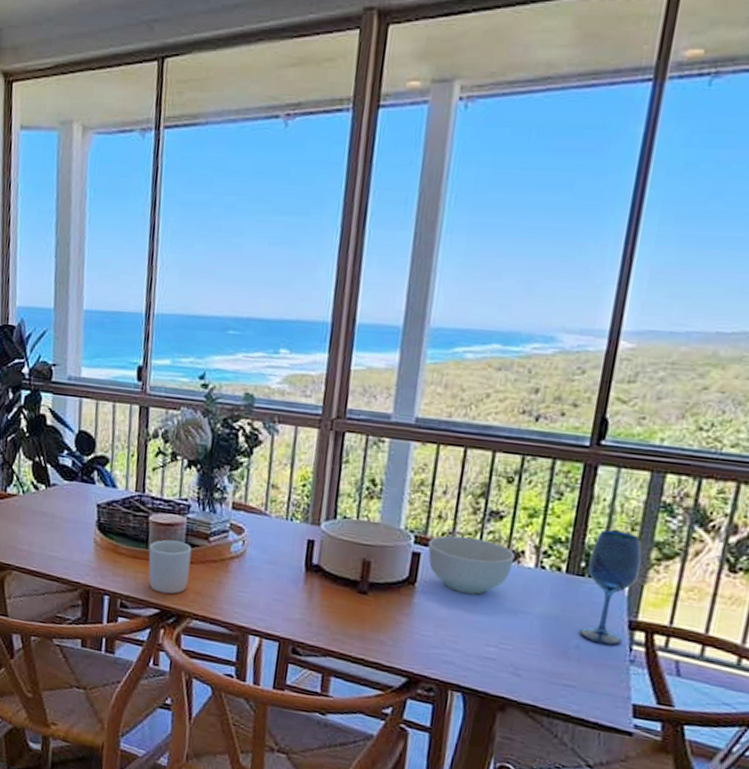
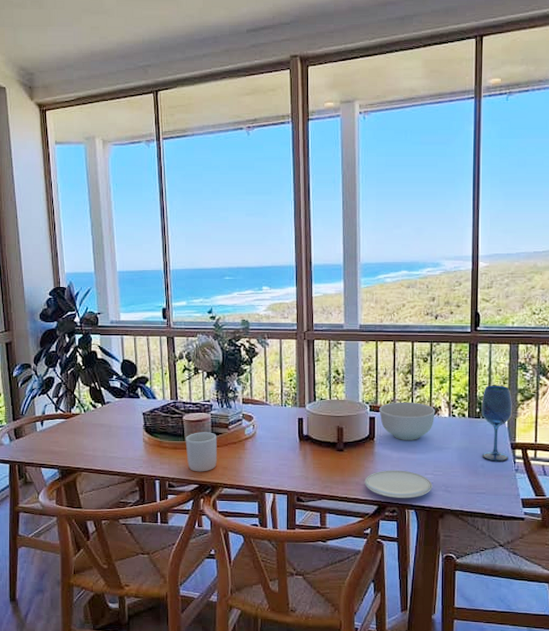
plate: none [392,630,495,677] -> present [364,470,432,499]

